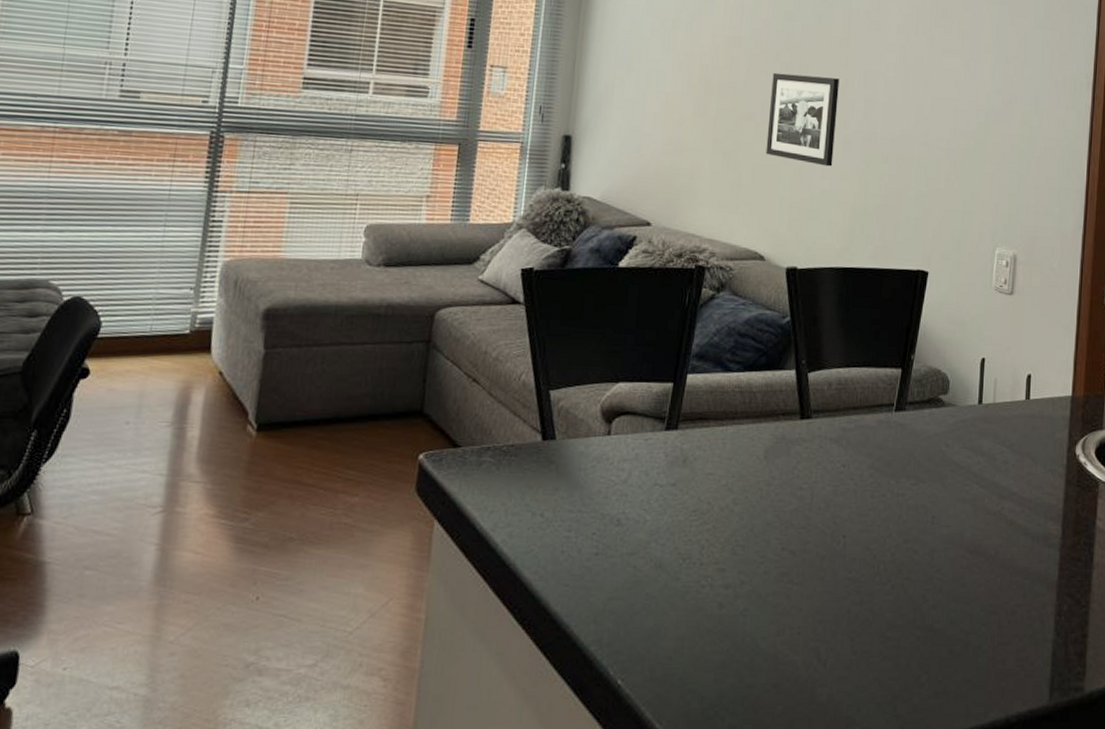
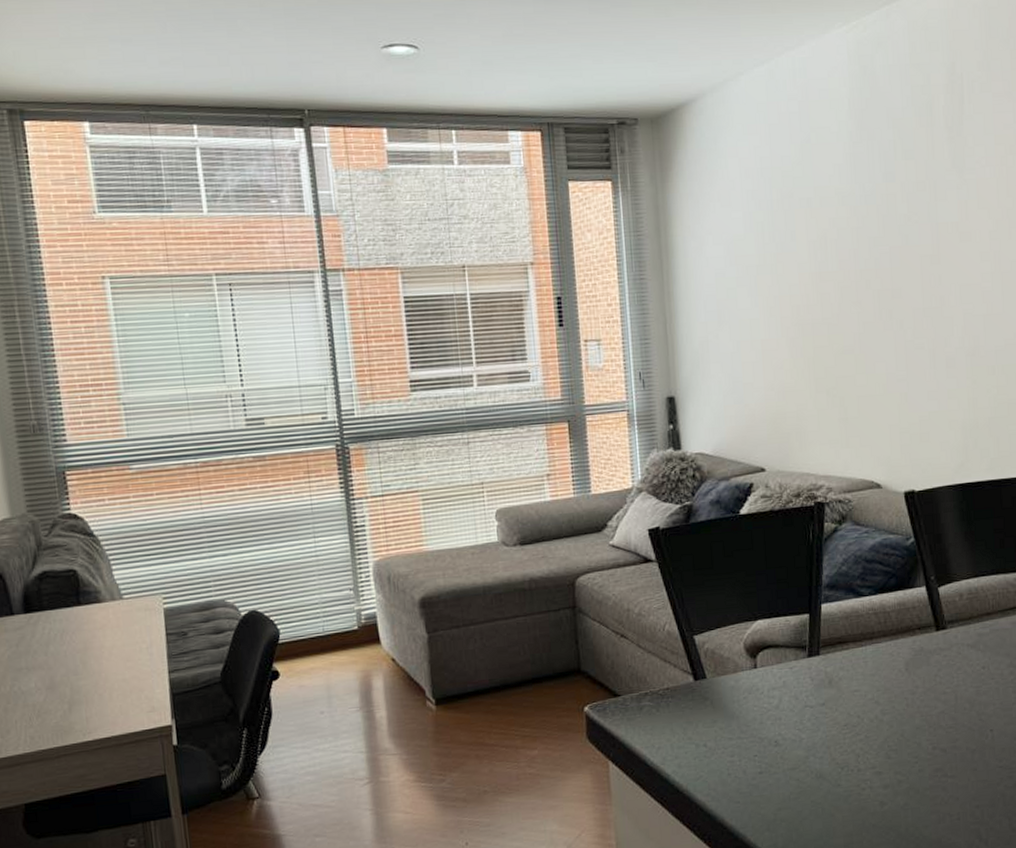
picture frame: present [766,72,840,167] -> none [865,298,938,388]

